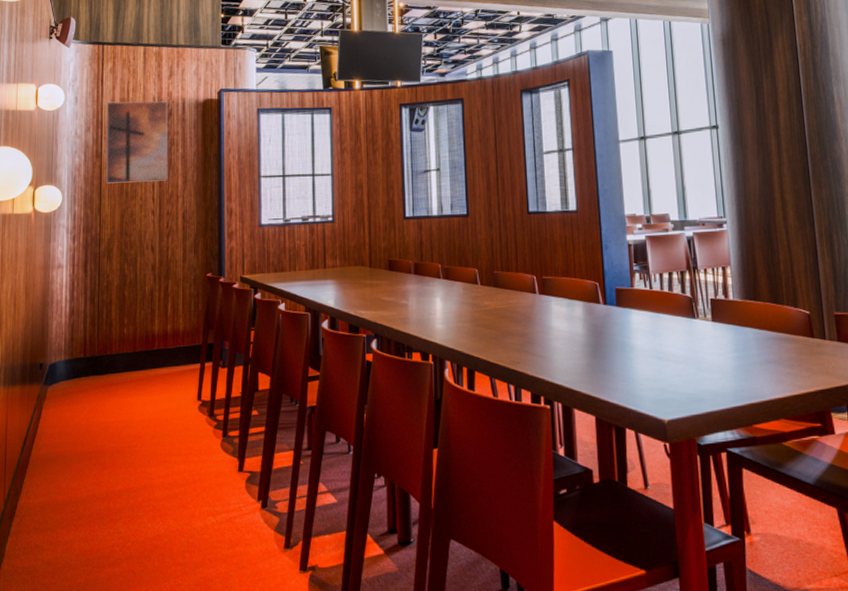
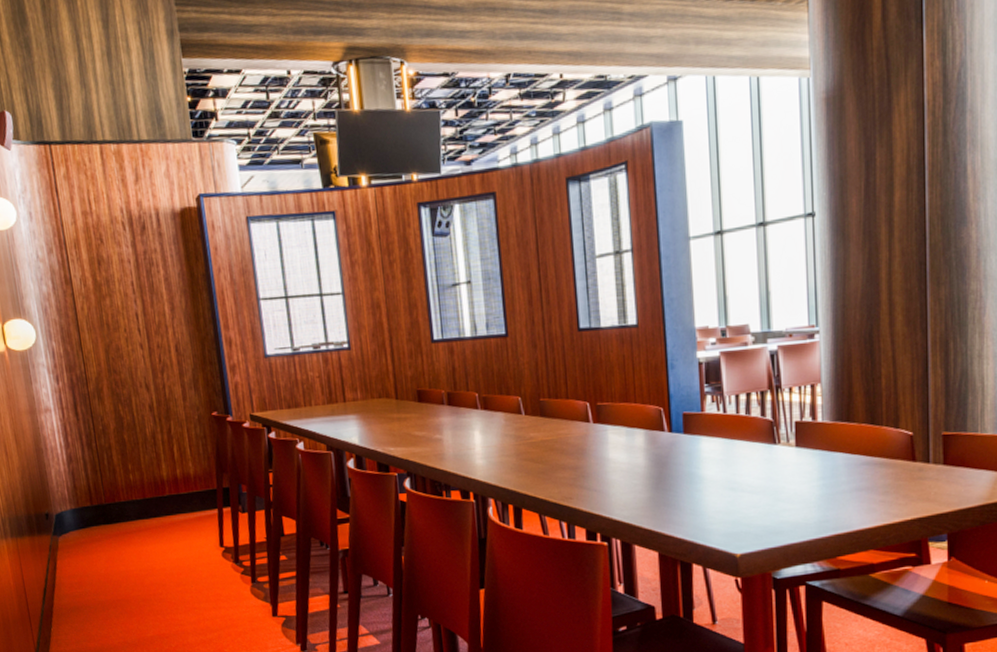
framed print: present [106,100,168,184] -> none [66,211,153,315]

